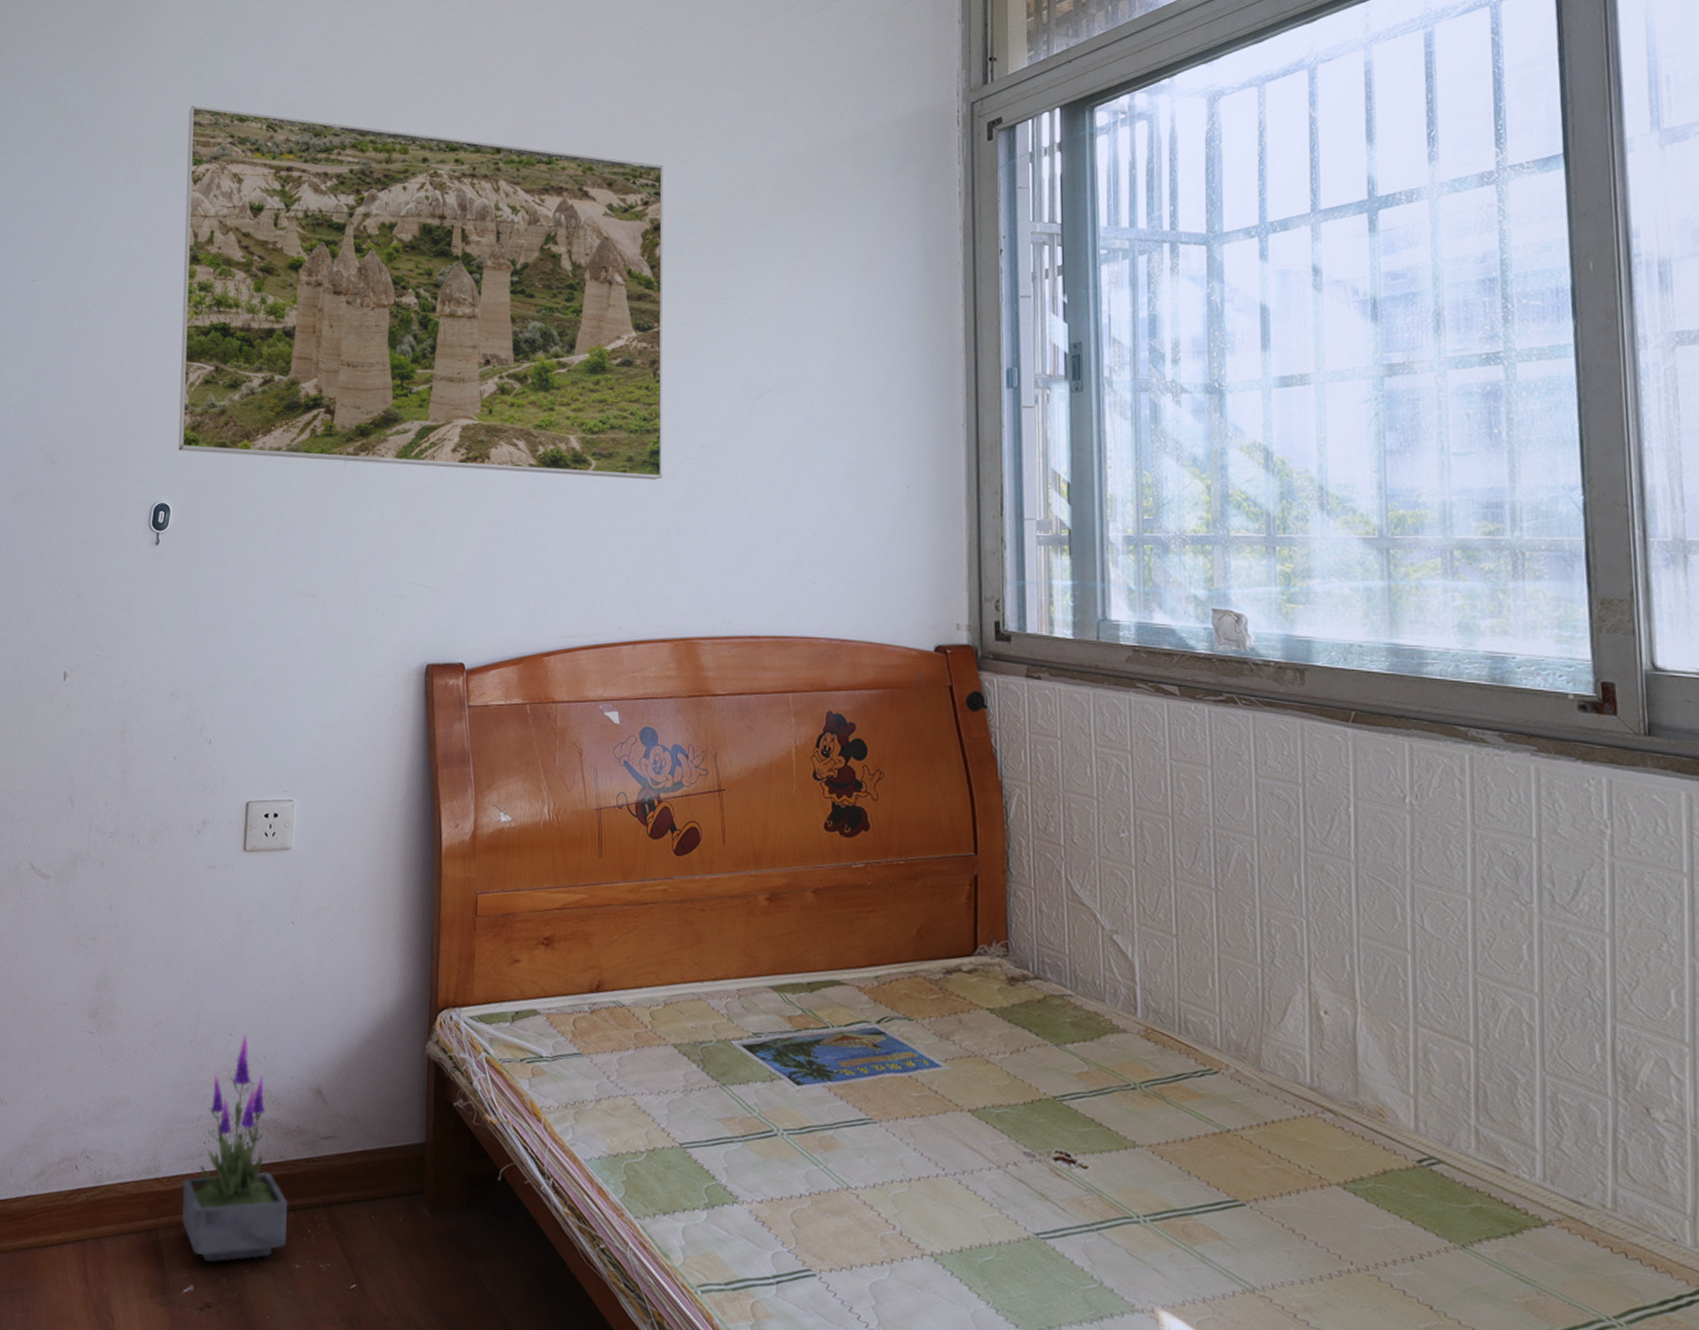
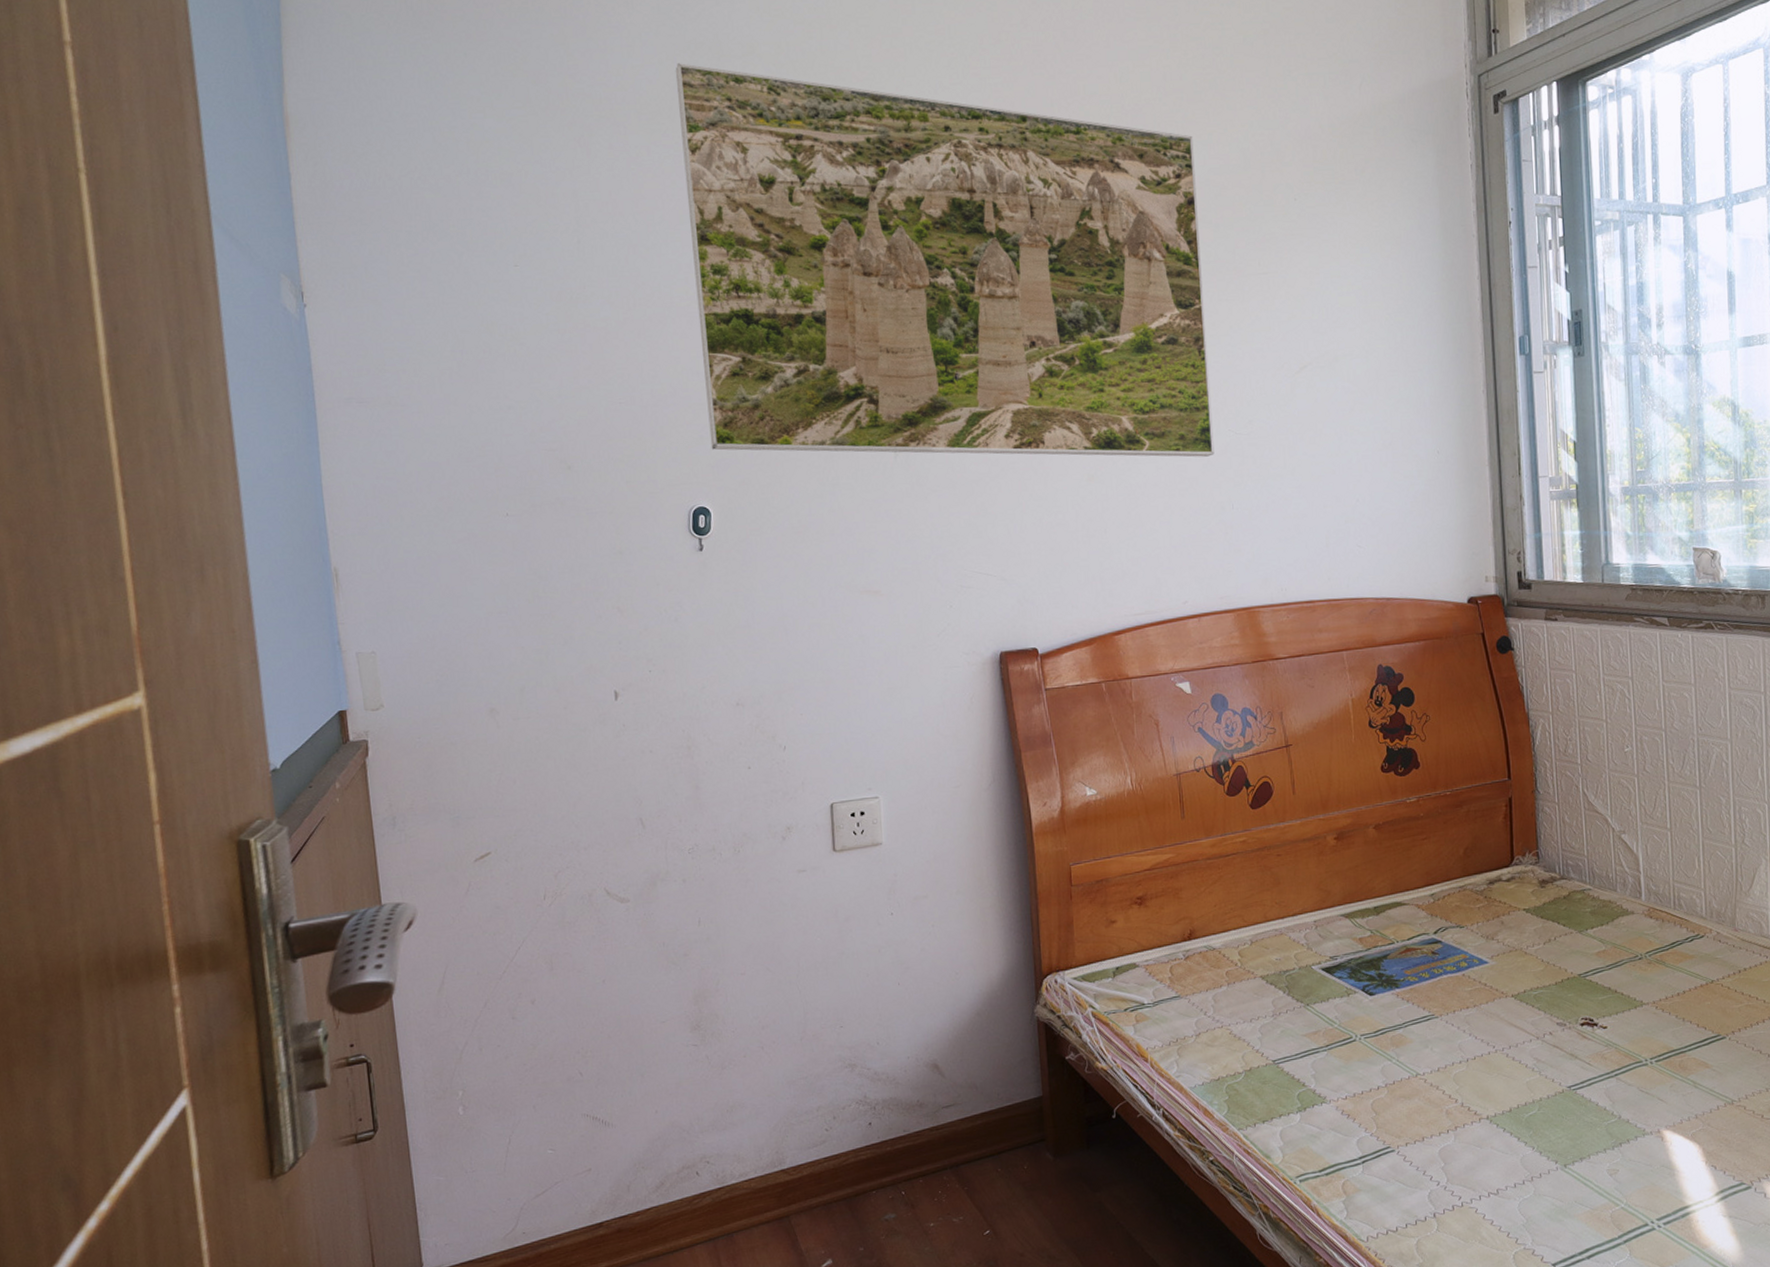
potted plant: present [182,1034,287,1262] -> none [809,1024,918,1236]

